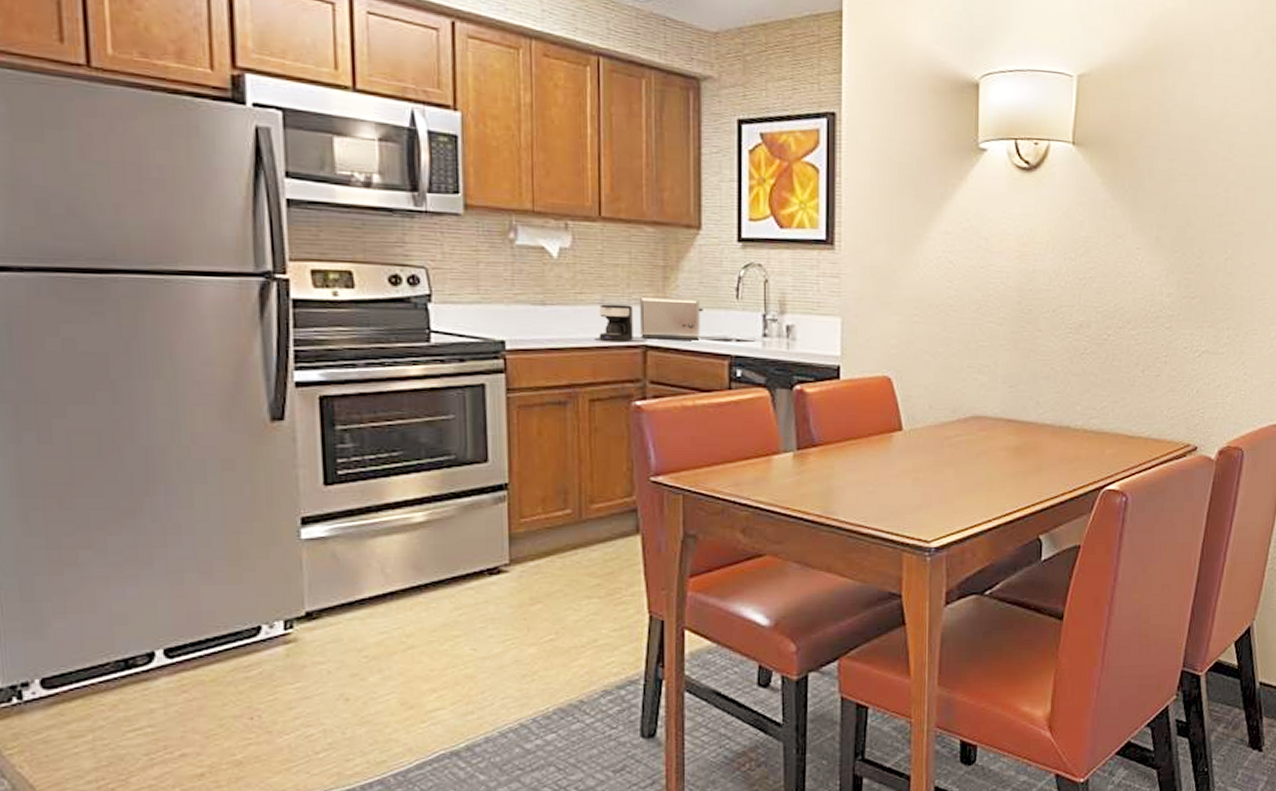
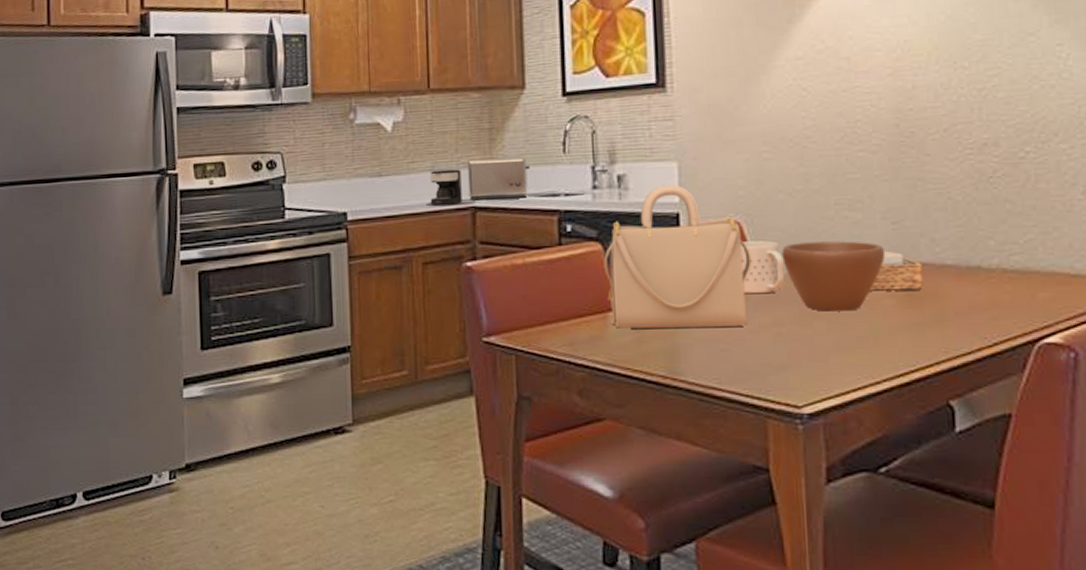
handbag: none [770,338,899,471] -> present [604,184,752,329]
mug: none [890,396,925,443] -> present [741,241,785,294]
bowl: none [923,399,1003,460] -> present [782,241,886,312]
napkin holder: none [989,410,1029,444] -> present [870,250,923,291]

